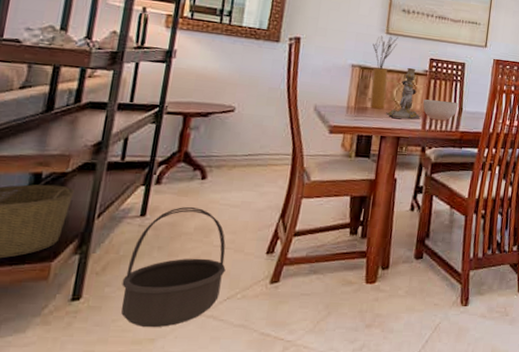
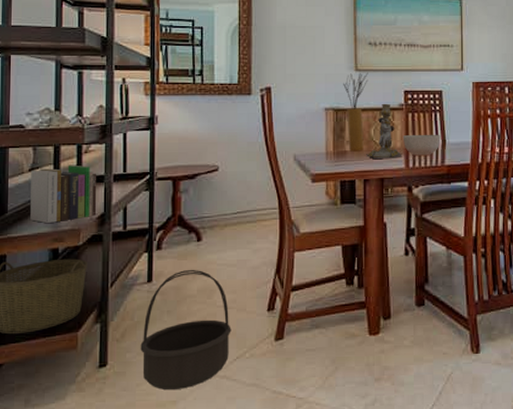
books: none [13,87,98,147] -> present [30,165,97,224]

